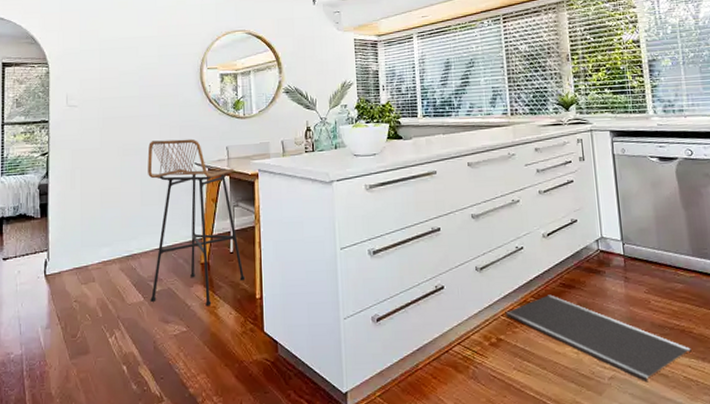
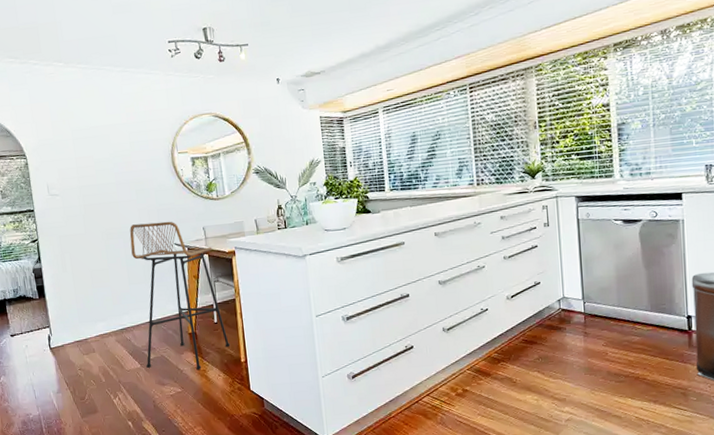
door mat: present [506,294,692,381] -> none [471,350,644,422]

